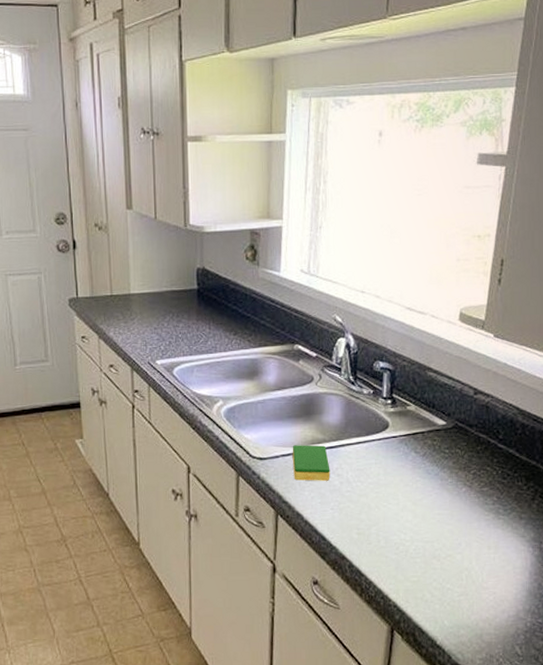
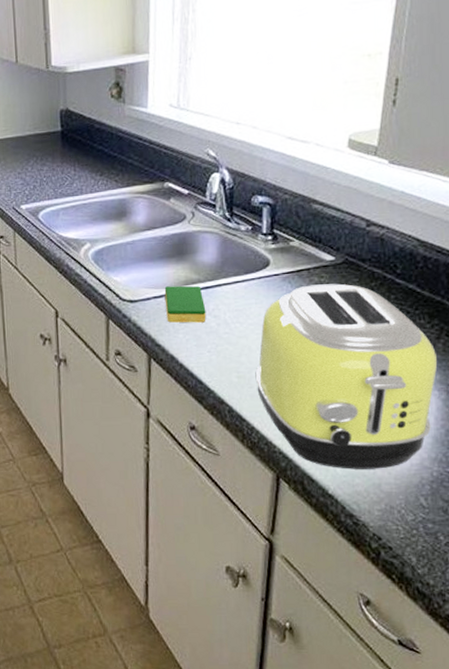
toaster: none [374,447,532,621] -> present [255,283,438,469]

